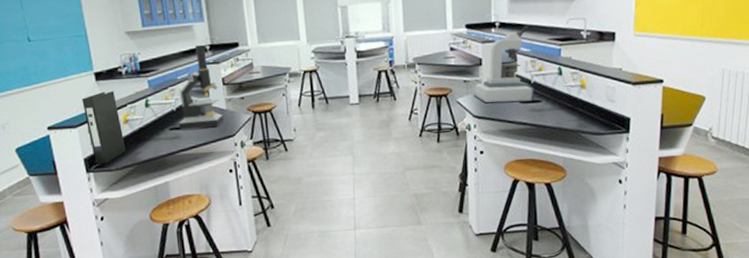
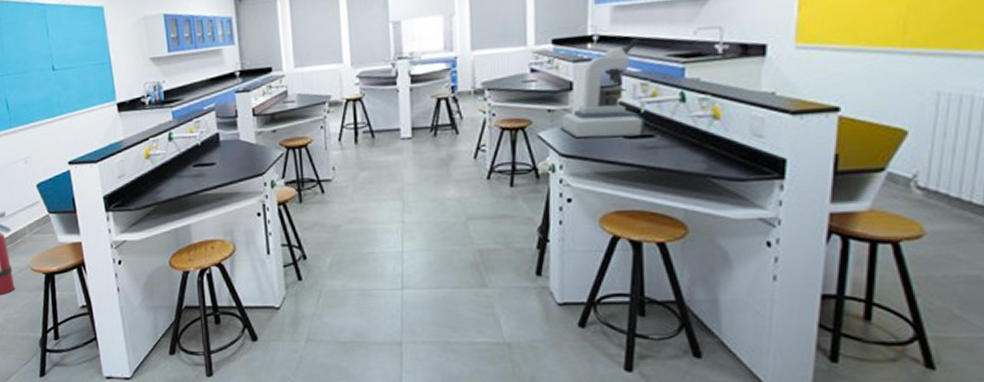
binder: present [82,90,126,164] -> none [103,122,146,203]
microscope: present [179,44,224,131] -> none [203,70,252,168]

